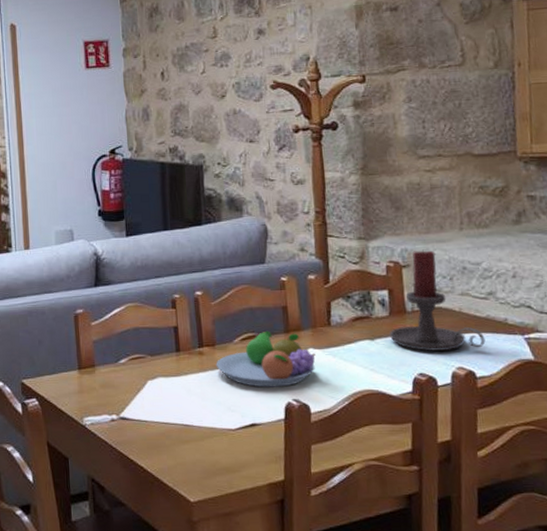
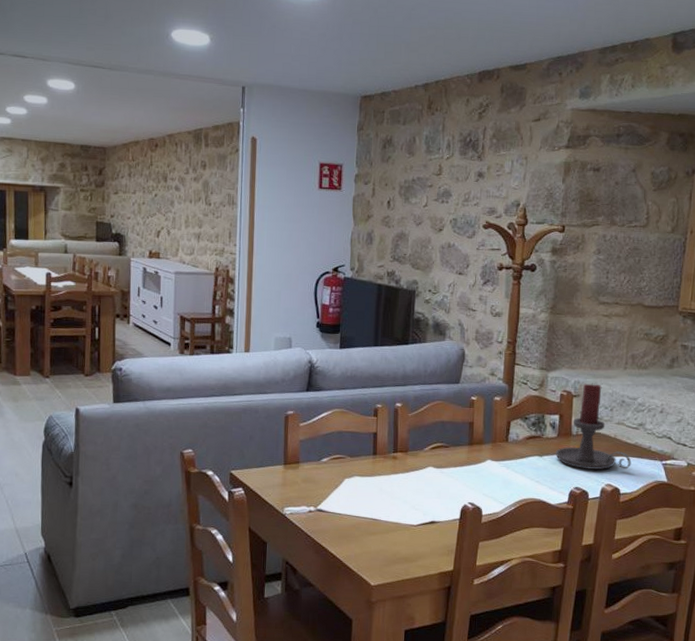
fruit bowl: present [216,330,315,388] -> none [406,442,492,492]

